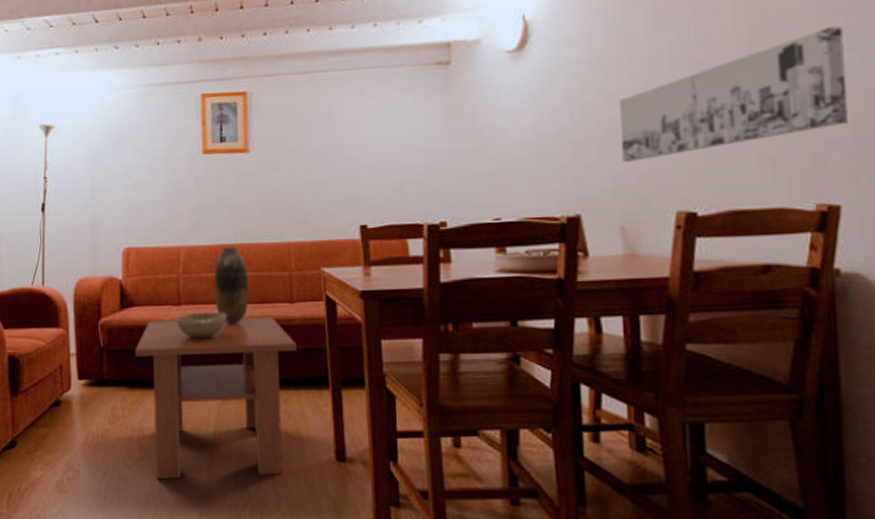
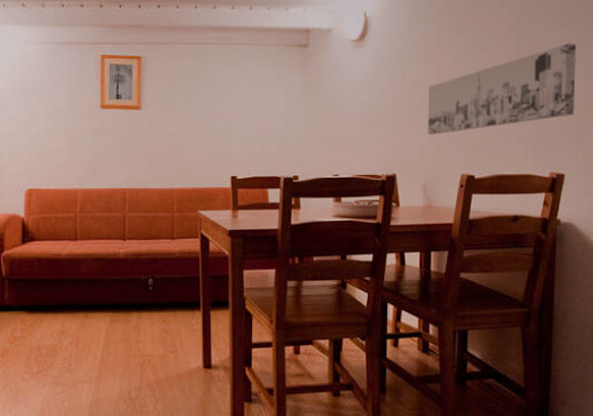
coffee table: present [135,317,297,479] -> none [35,251,175,389]
decorative bowl: present [176,312,227,339] -> none [72,246,118,269]
vase: present [214,247,249,323] -> none [107,191,137,256]

